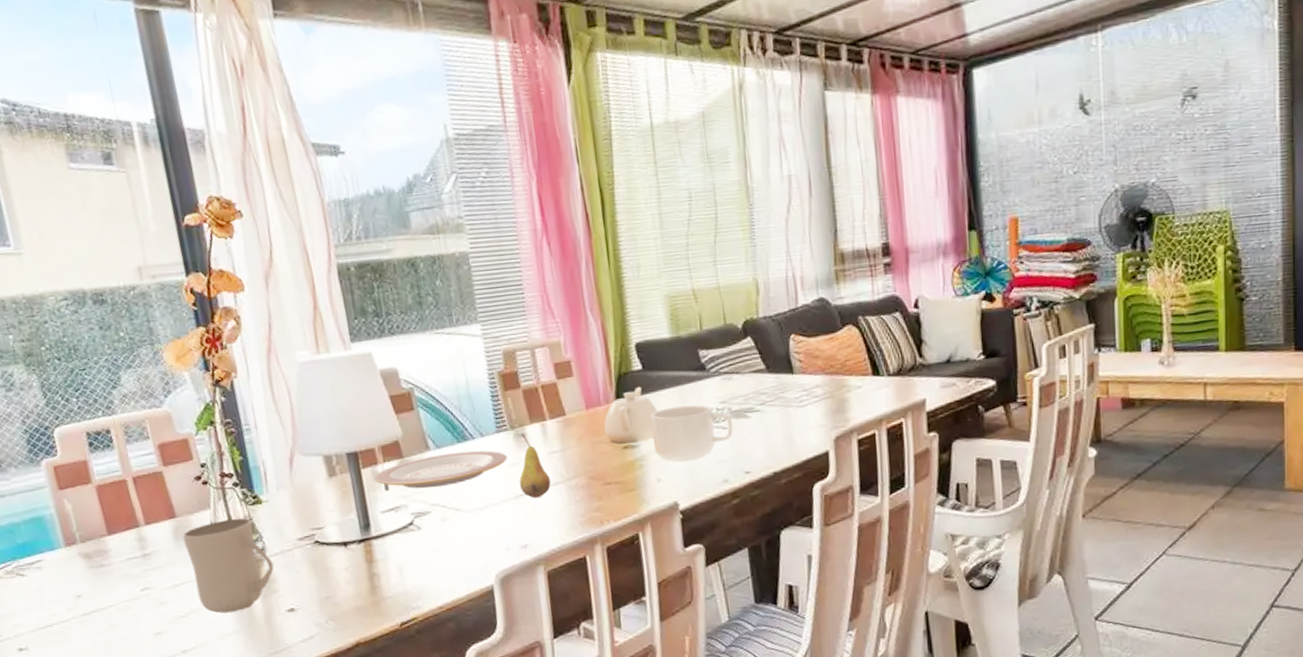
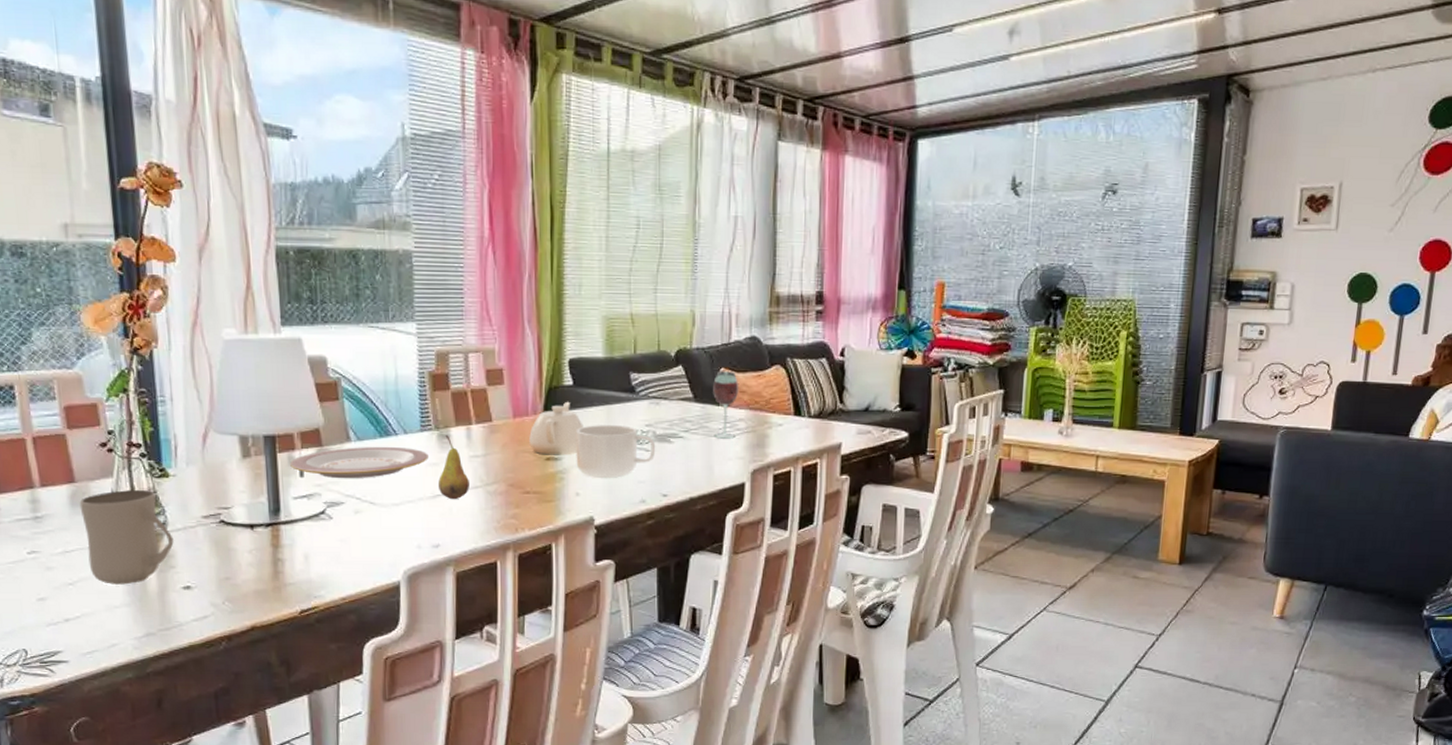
wineglass: none [784,337,814,409] -> present [713,371,739,439]

